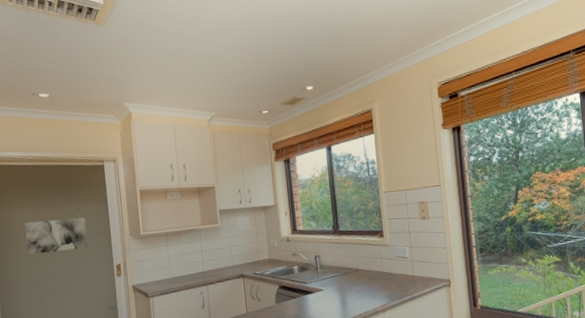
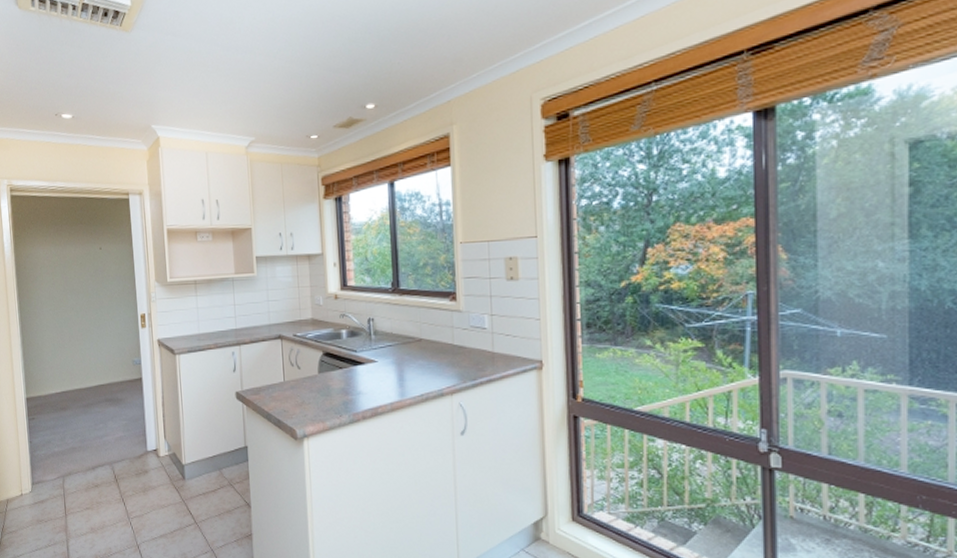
wall art: present [24,217,88,255] -> none [46,258,111,298]

